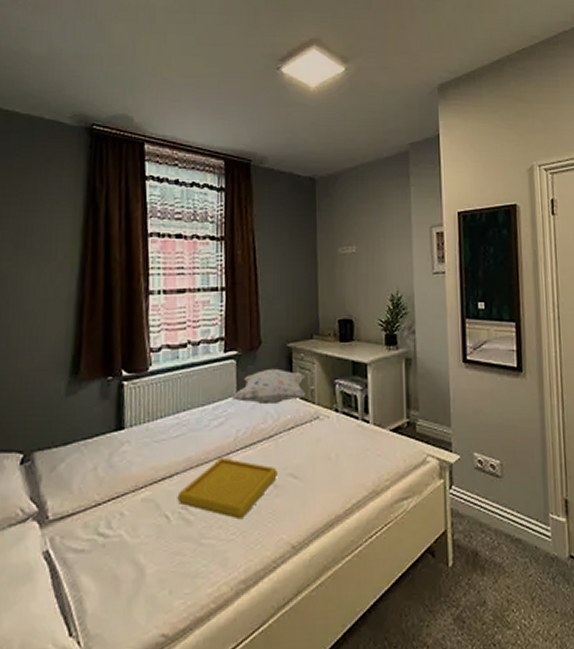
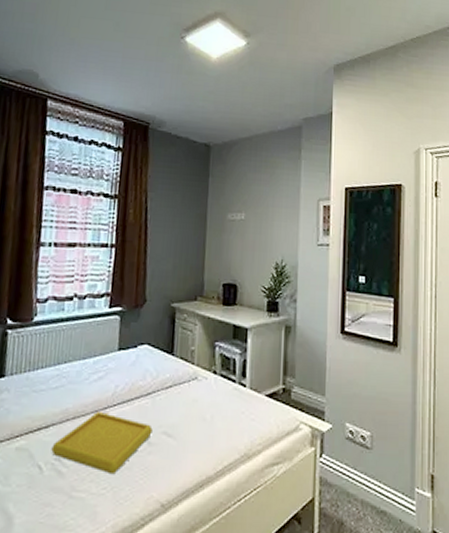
decorative pillow: present [231,368,306,405] -> none [112,326,188,362]

